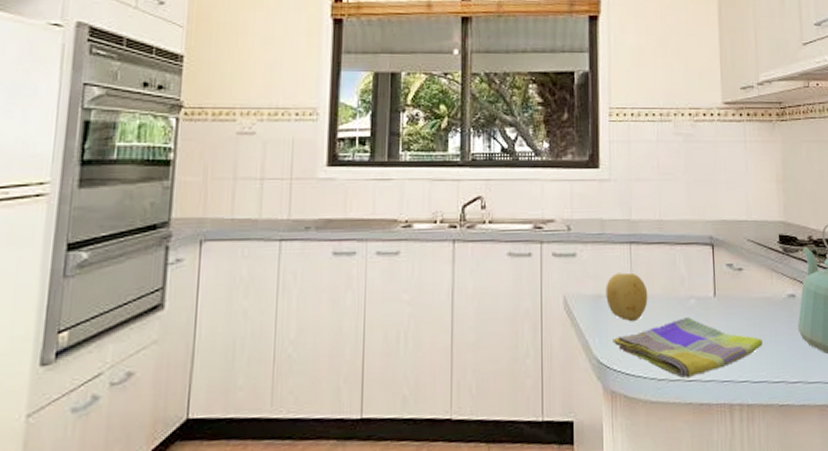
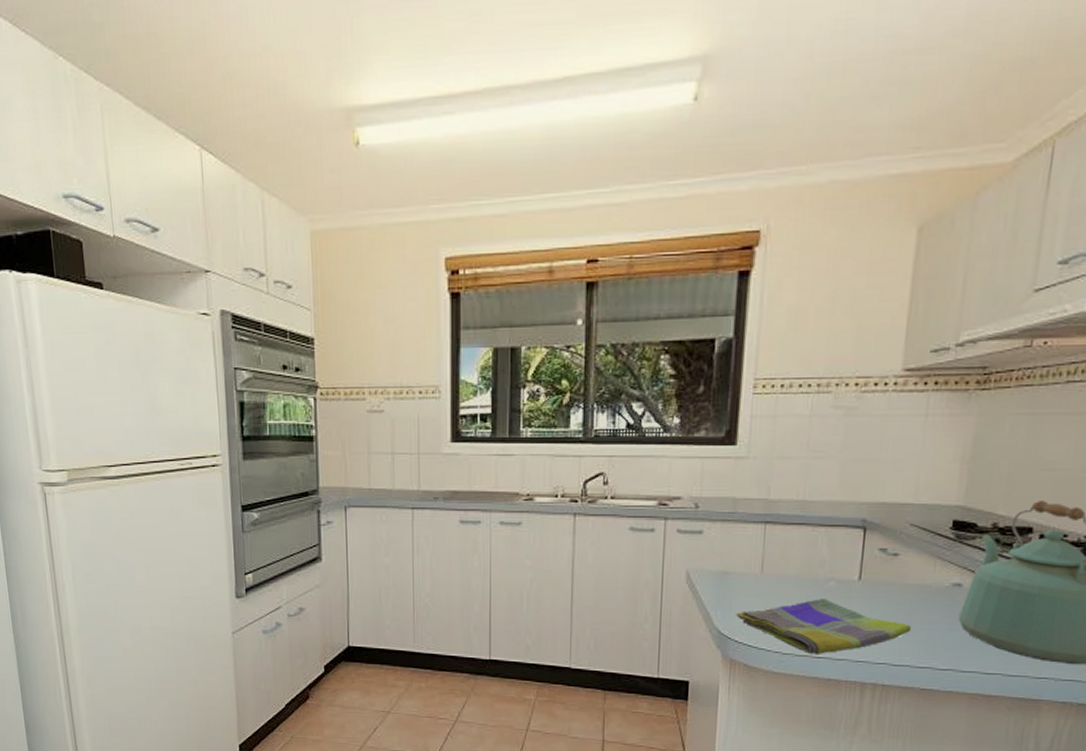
fruit: present [606,272,648,322] -> none [732,551,781,599]

